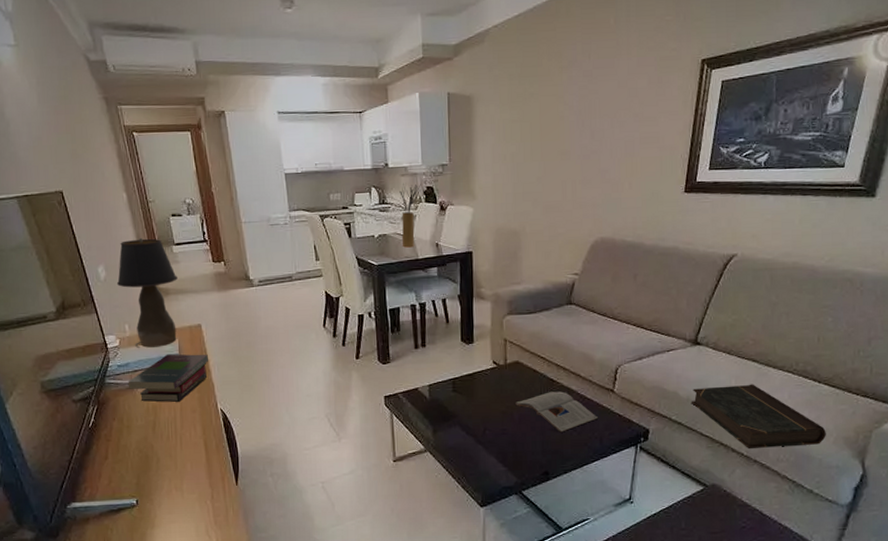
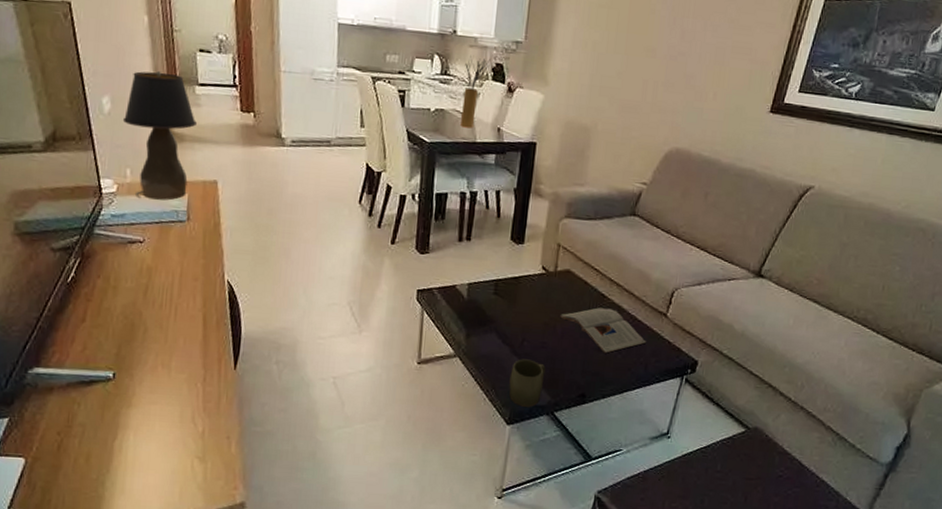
books: present [128,354,209,402] -> none [121,209,222,266]
mug: none [477,446,509,489] -> present [508,359,546,407]
book: present [691,384,826,450] -> none [745,323,877,398]

